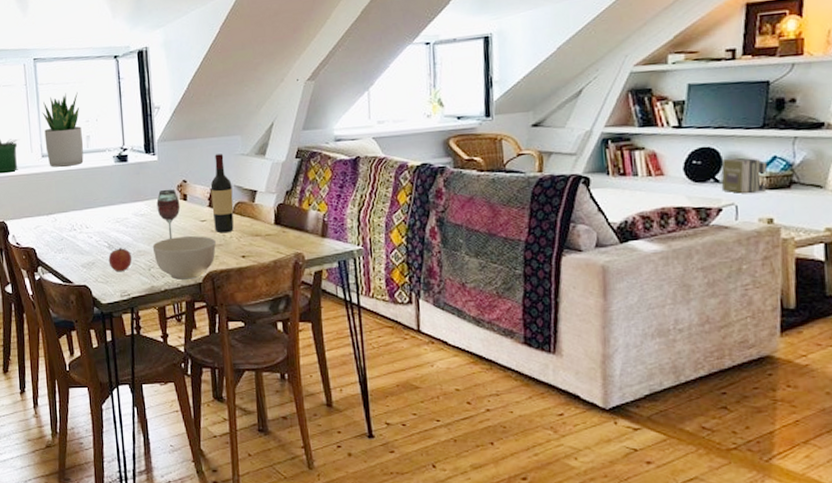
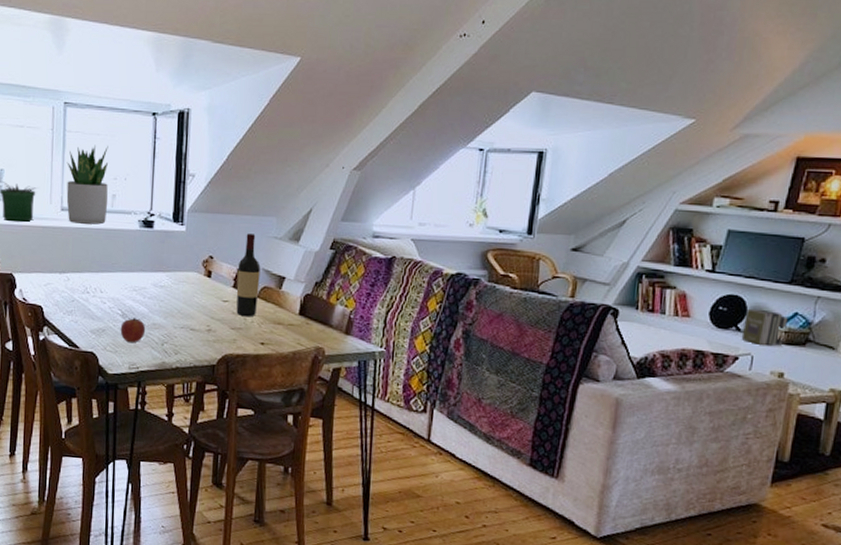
bowl: present [152,236,216,280] -> none [168,314,236,360]
wineglass: present [156,189,180,239] -> none [178,263,204,316]

